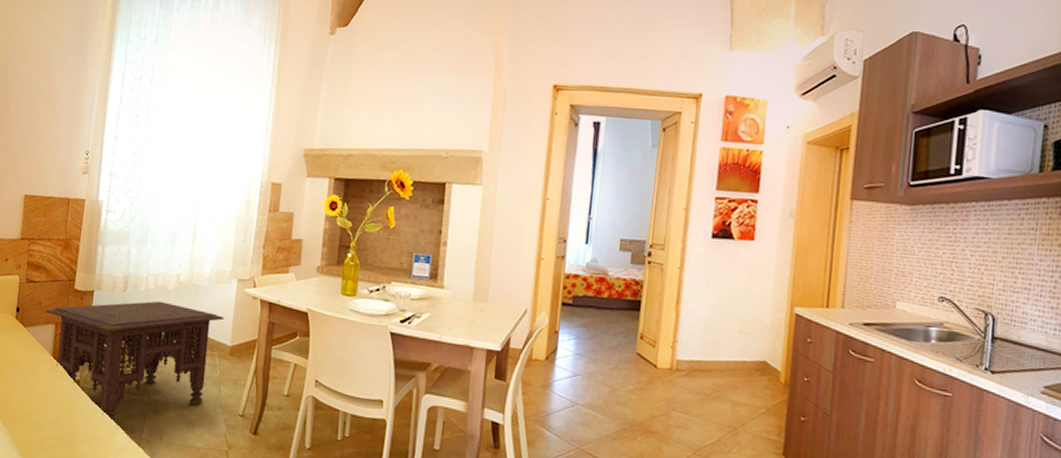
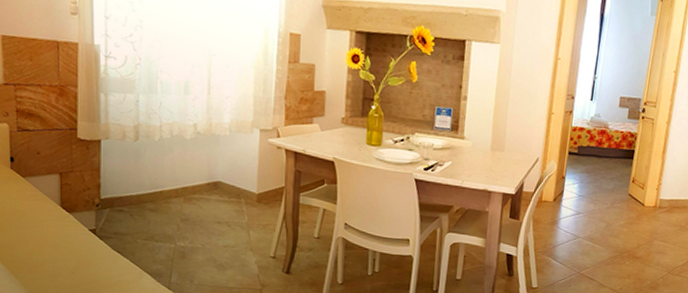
side table: present [46,301,224,425] -> none [46,150,249,271]

